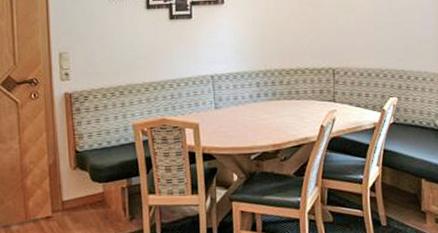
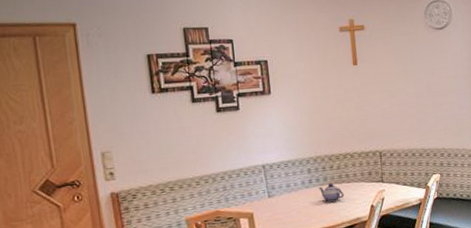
teapot: none [266,99,293,119] -> present [318,183,345,203]

